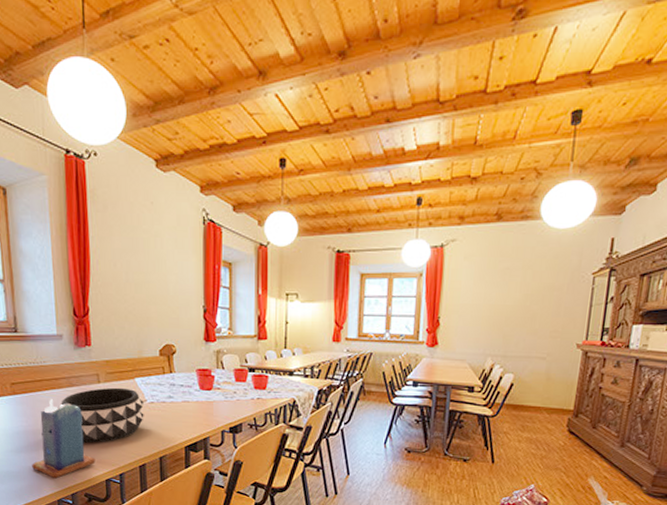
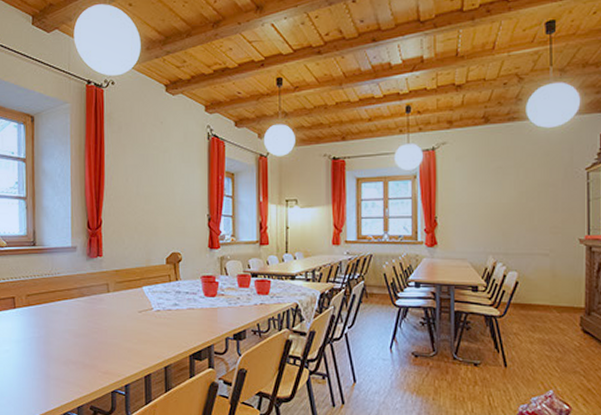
candle: present [32,399,96,479] -> none [41,309,102,391]
decorative bowl: present [60,387,144,443] -> none [70,296,150,353]

